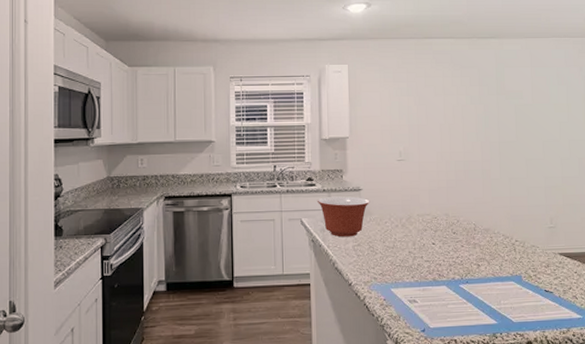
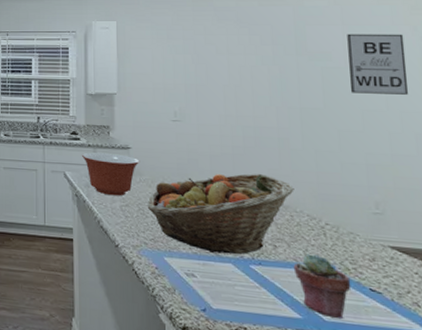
fruit basket: none [376,203,494,278] -> present [147,173,294,255]
potted succulent: none [492,268,532,319] -> present [293,254,352,320]
wall art: none [534,74,575,127] -> present [347,33,409,95]

